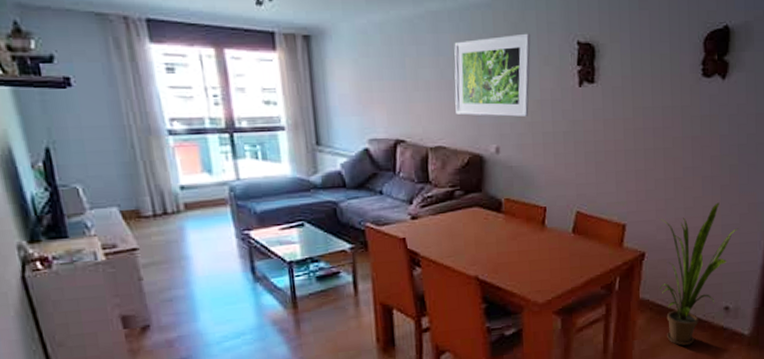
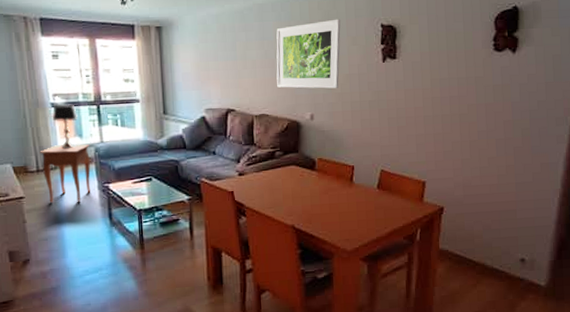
side table: none [155,182,226,255] -> present [39,144,91,203]
table lamp: none [169,131,205,187] -> present [52,104,78,148]
house plant: present [659,202,739,346] -> none [457,162,533,294]

